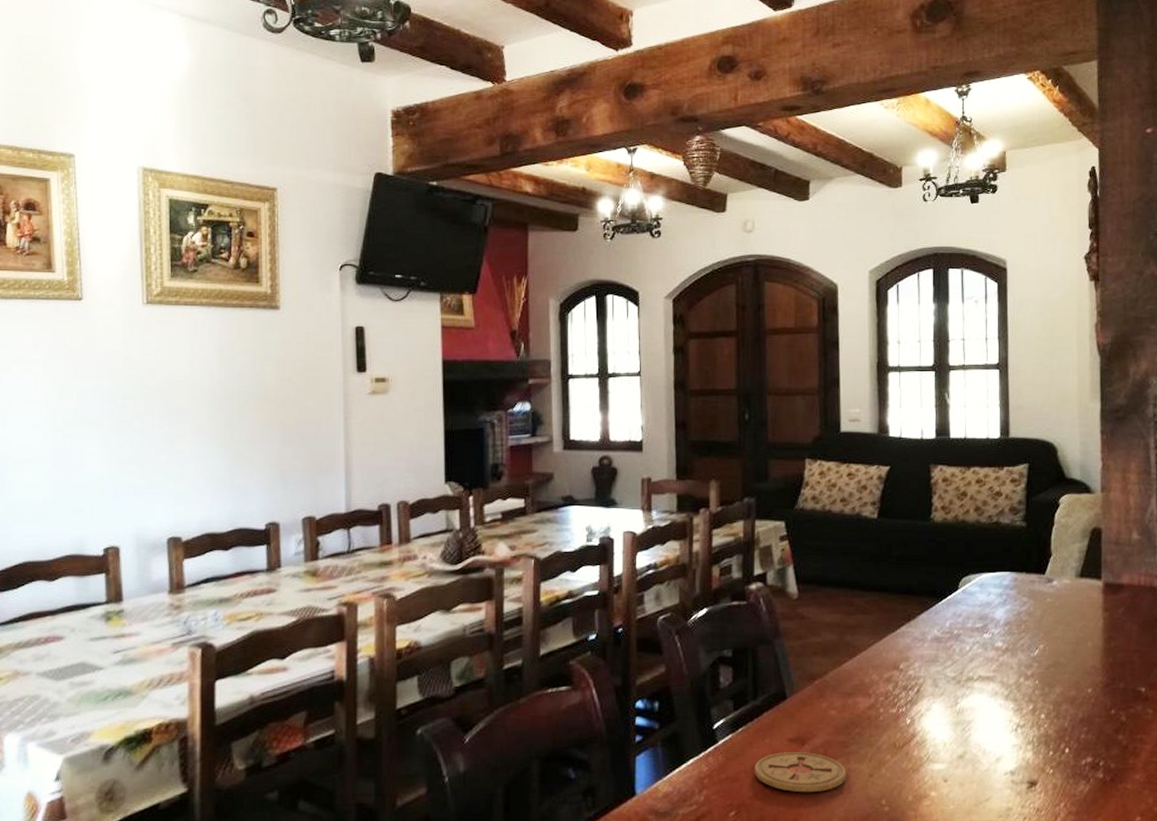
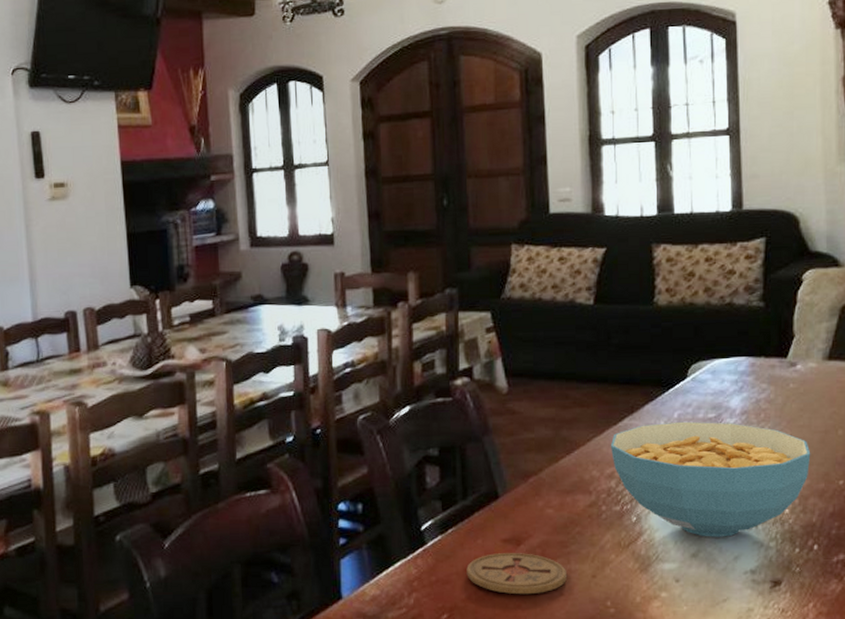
cereal bowl: none [888,630,1064,740] -> present [610,421,811,537]

